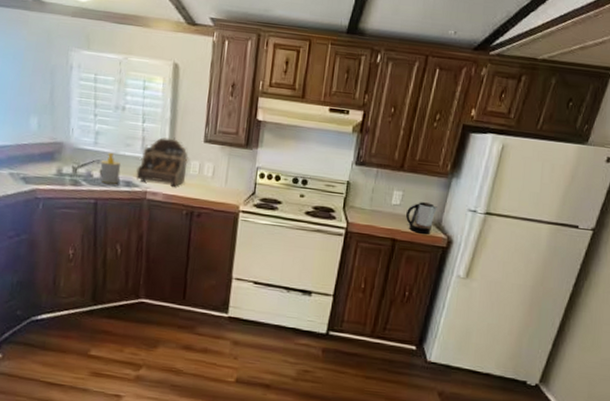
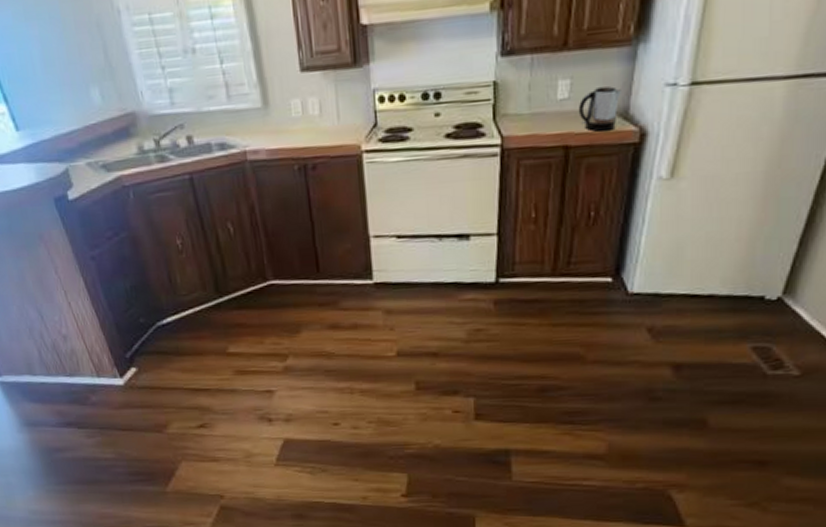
soap bottle: present [100,152,121,185] -> none [184,111,211,153]
spice rack: present [135,137,188,187] -> none [227,76,287,140]

